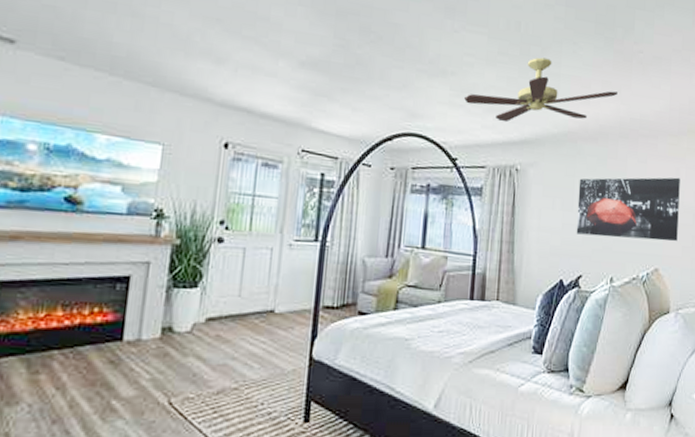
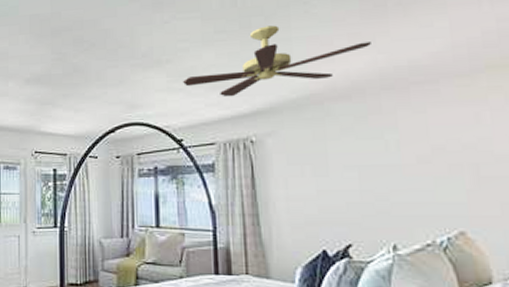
wall art: present [576,177,680,242] -> none [332,123,491,200]

